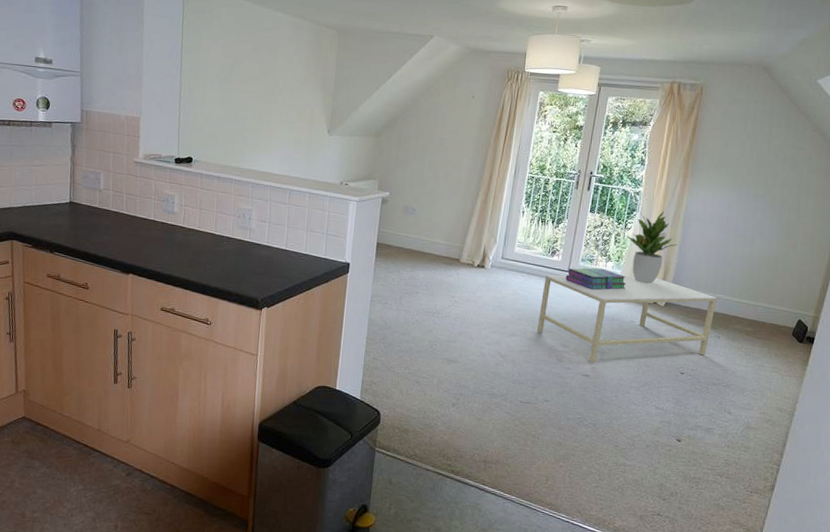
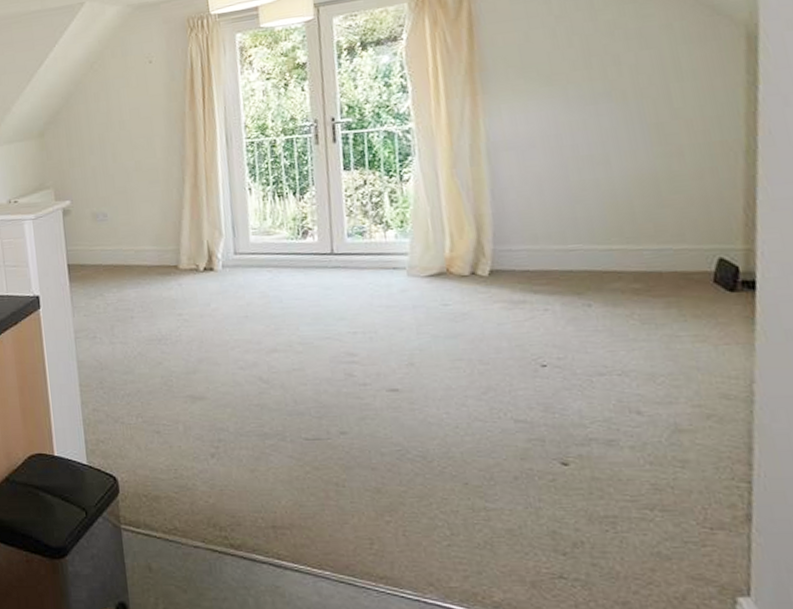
coffee table: present [537,274,717,362] -> none [301,238,575,371]
stack of books: present [566,268,626,290] -> none [330,241,423,273]
potted plant: present [627,211,678,284] -> none [407,147,487,250]

